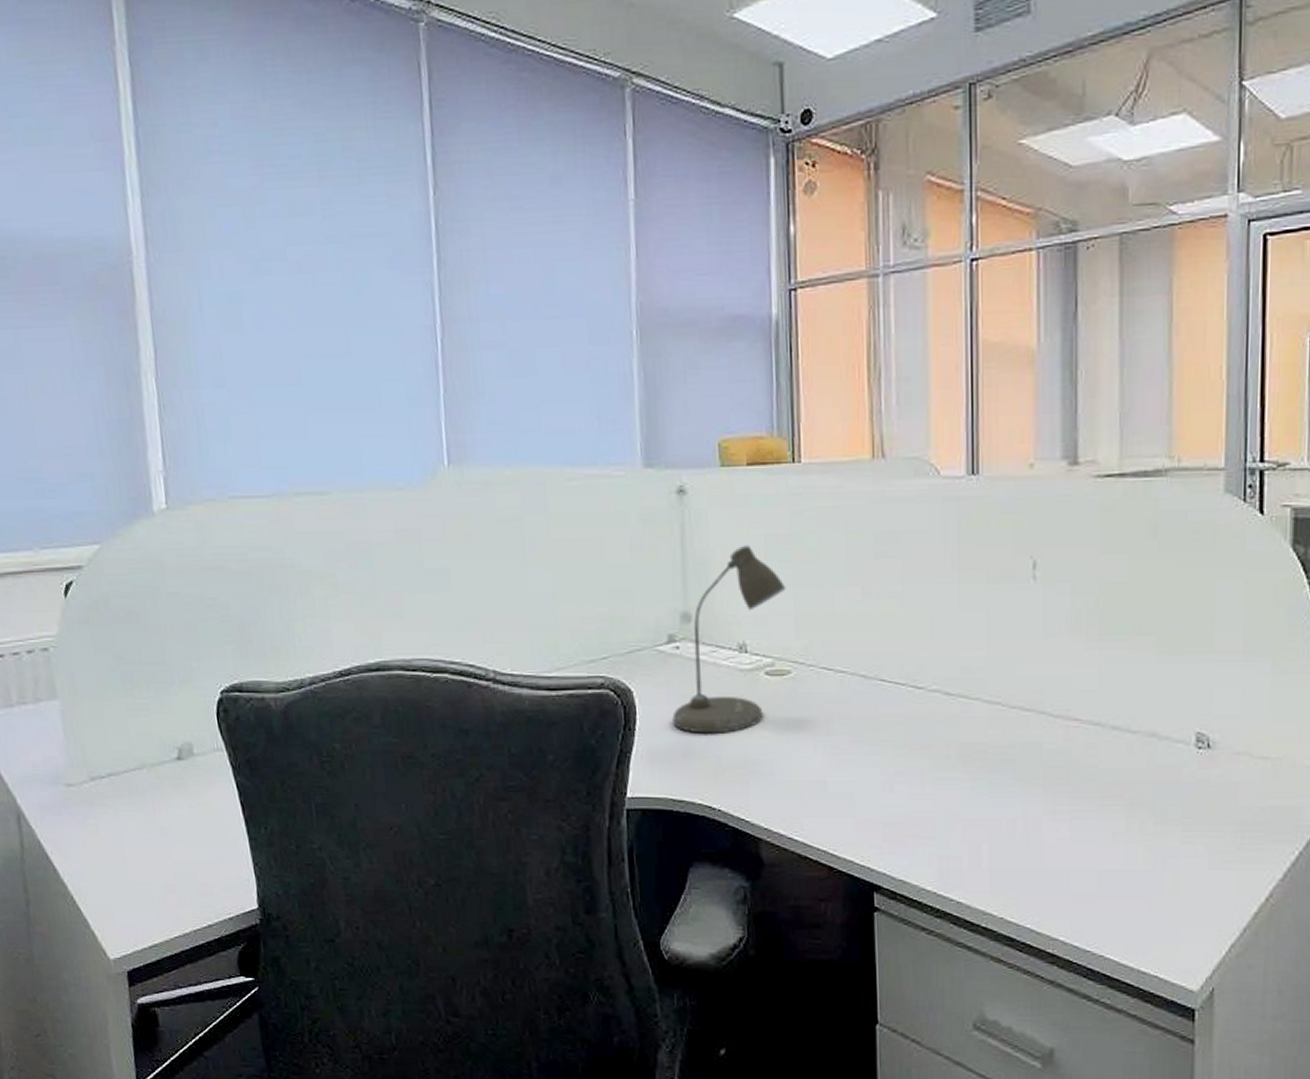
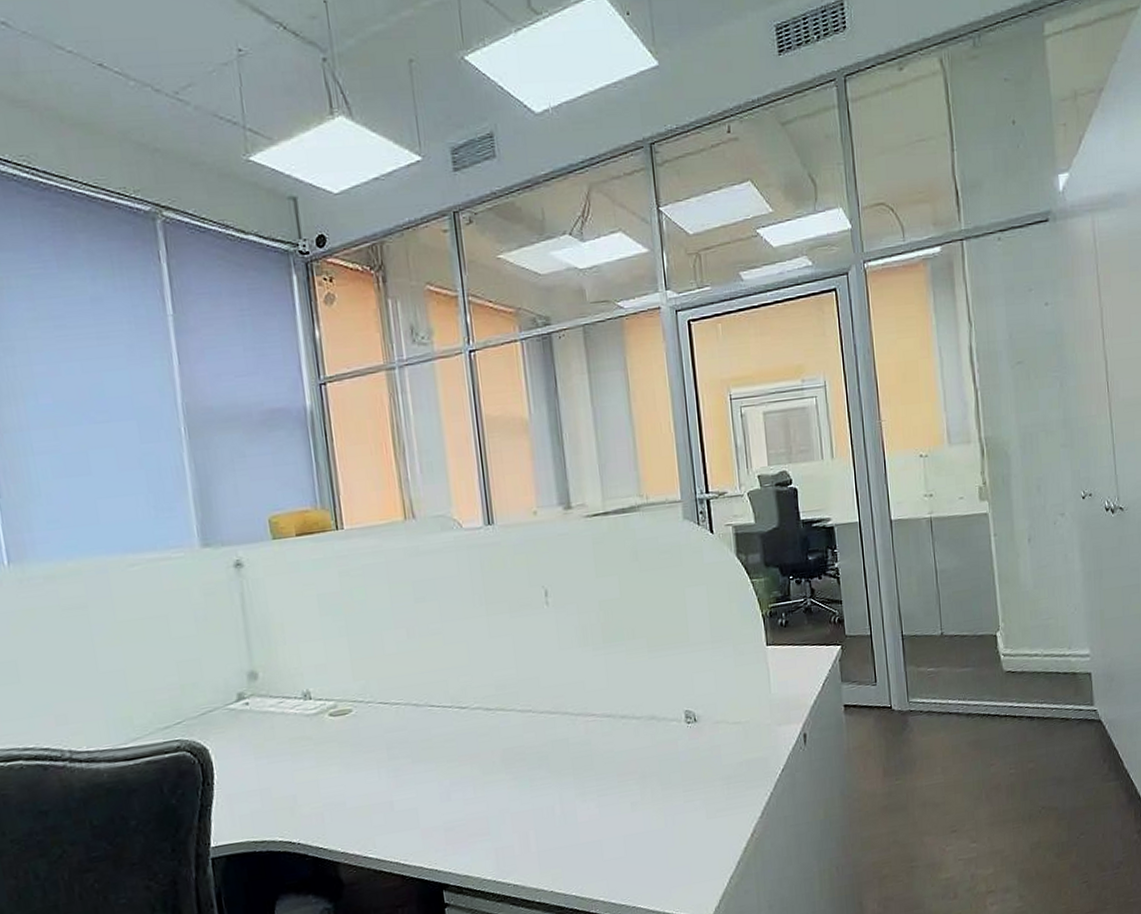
desk lamp: present [672,545,786,734] -> none [247,605,341,778]

